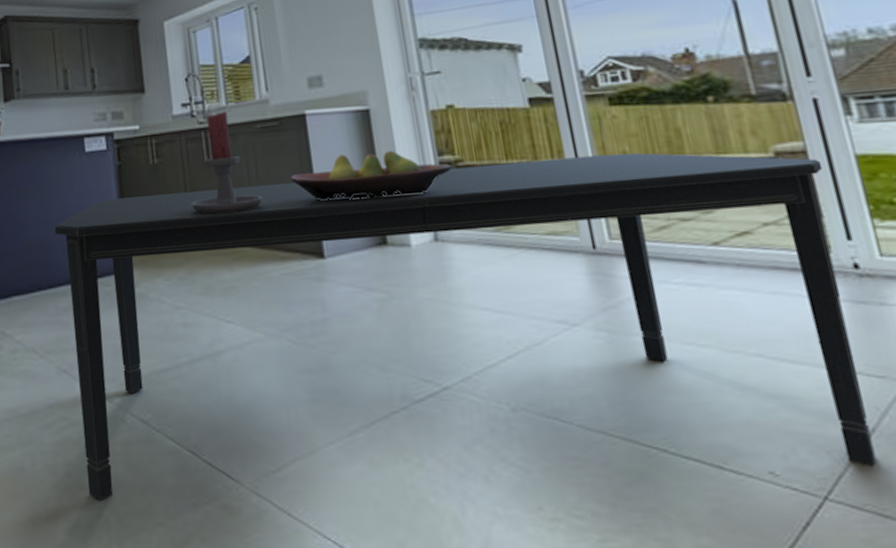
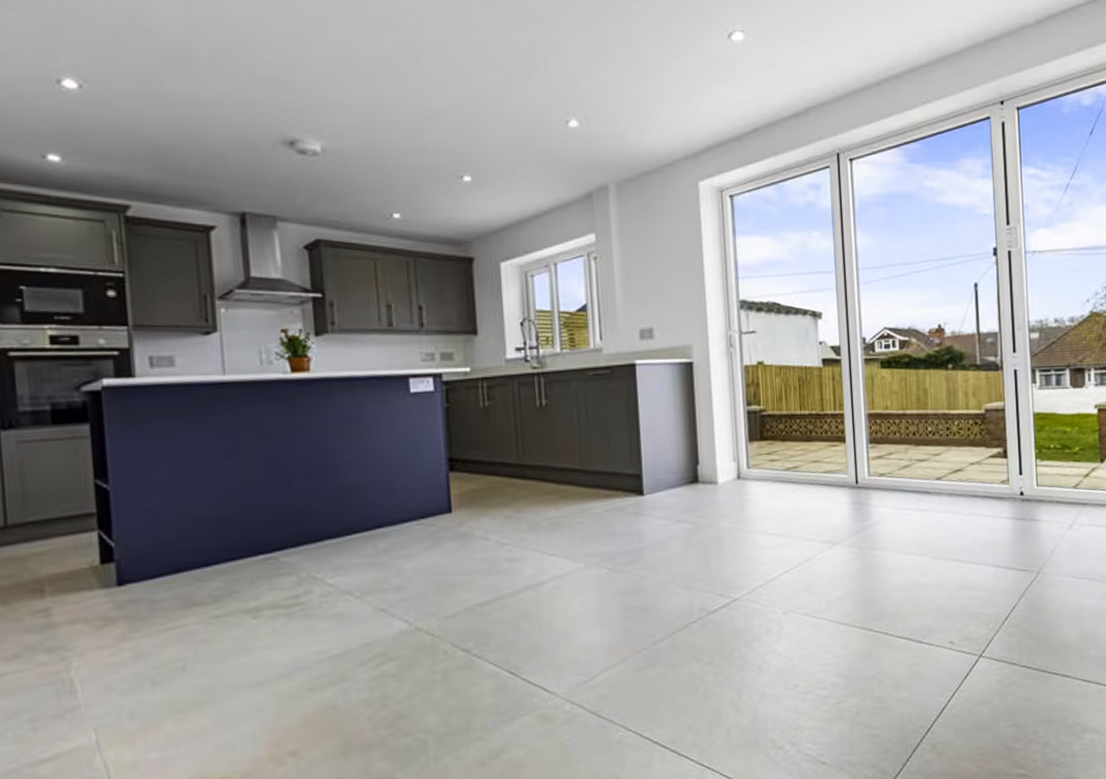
dining table: present [54,153,877,501] -> none [374,407,1013,727]
candle holder: present [192,111,263,214] -> none [522,357,591,456]
fruit bowl: present [290,150,453,201] -> none [618,400,757,444]

